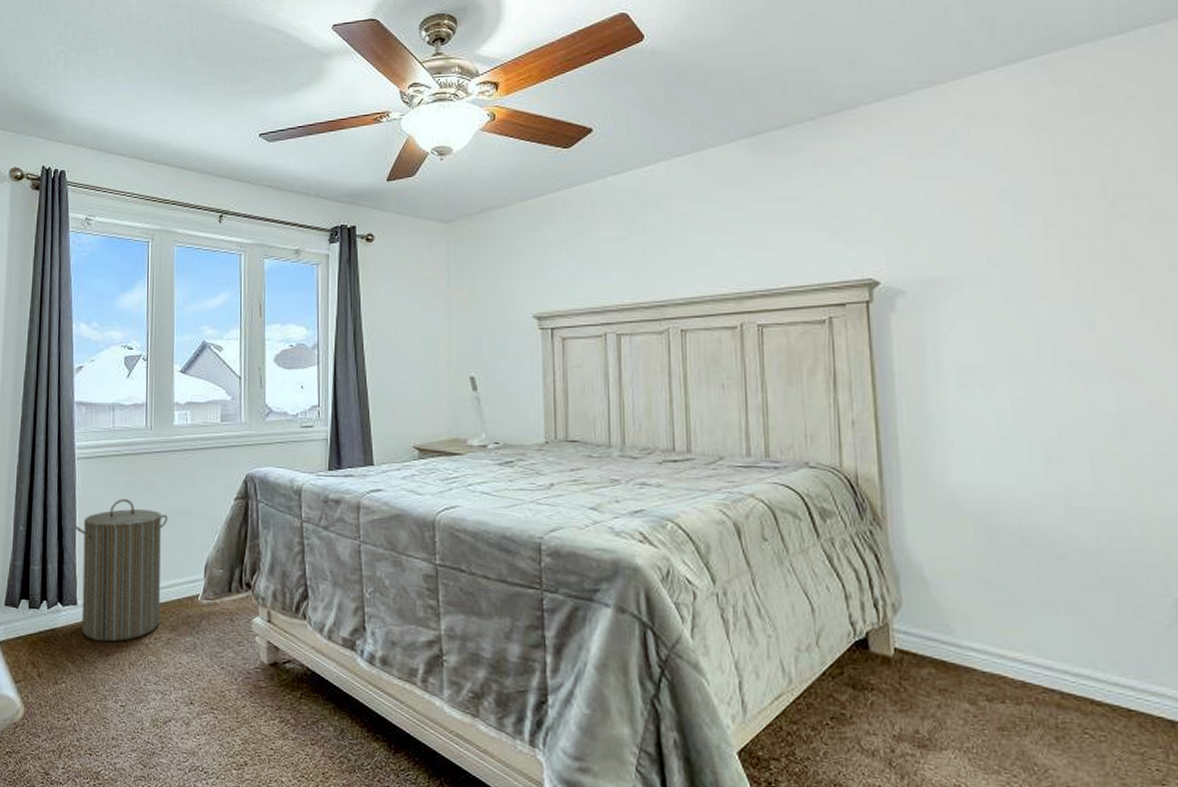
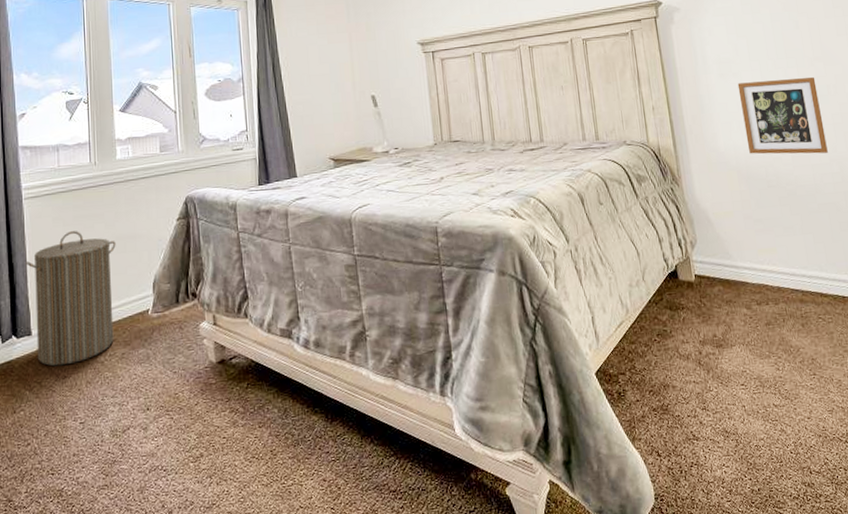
picture frame: none [986,399,1125,508] -> present [737,77,828,155]

